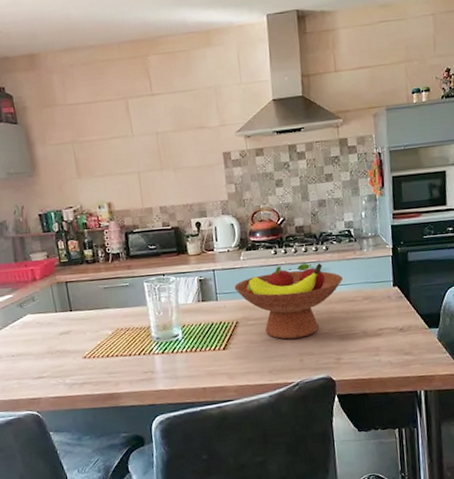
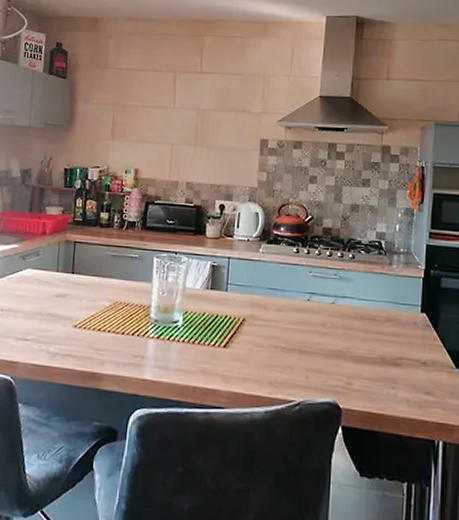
fruit bowl: present [234,263,344,340] -> none [247,265,367,351]

